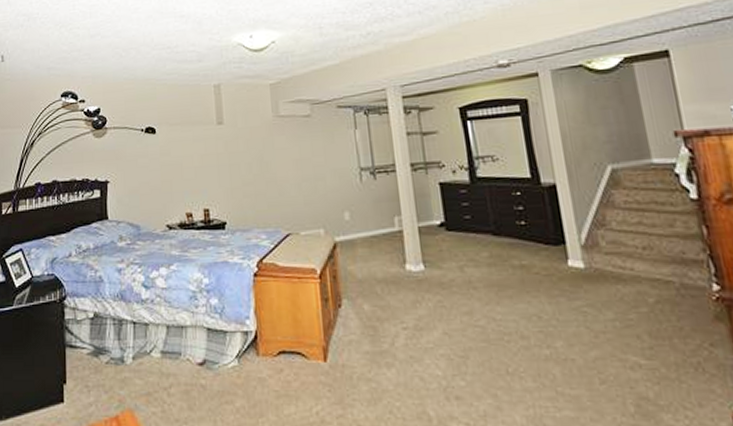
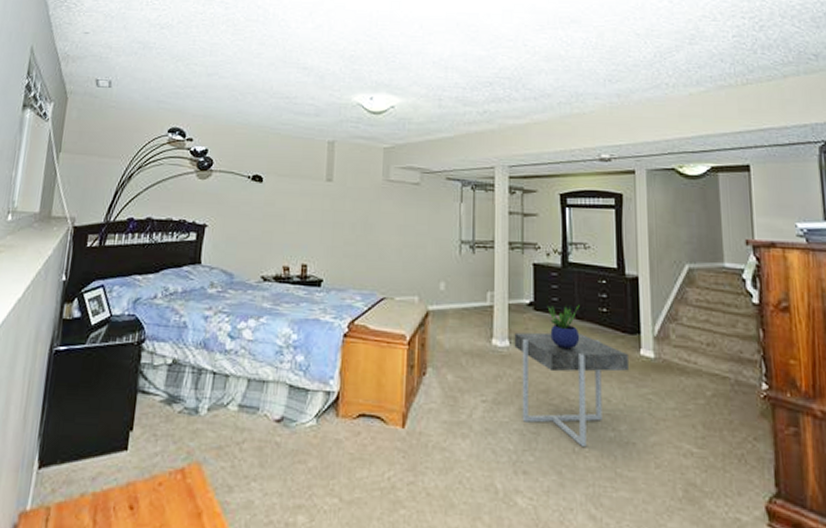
side table: none [428,249,557,366] -> present [514,332,628,446]
potted plant: none [459,219,500,268] -> present [547,304,580,350]

